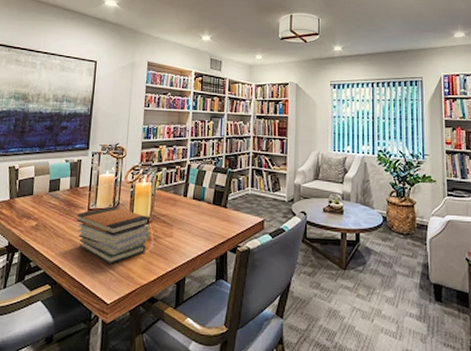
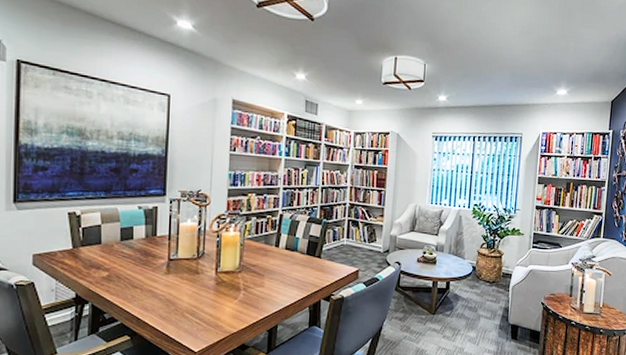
book stack: present [76,206,150,264] -> none [155,256,239,314]

